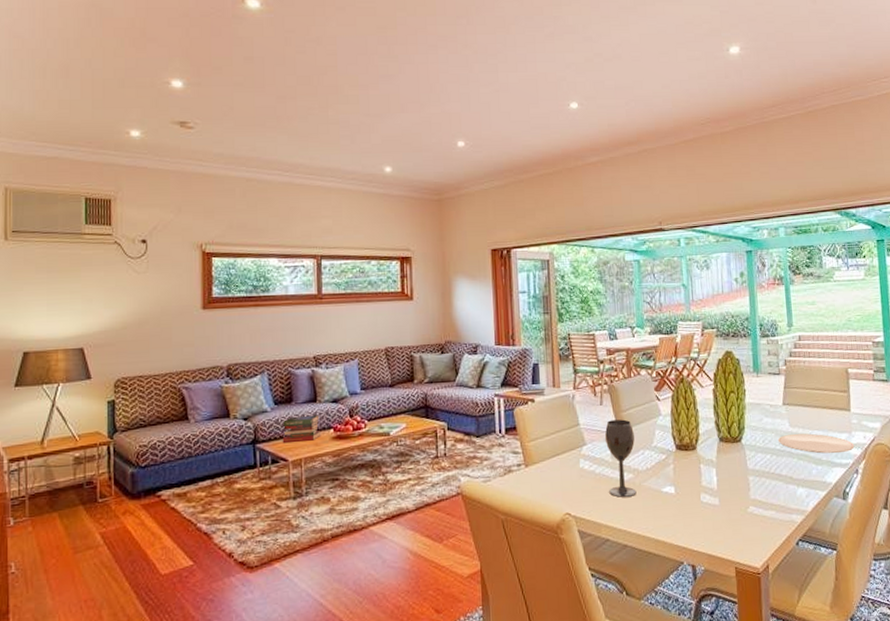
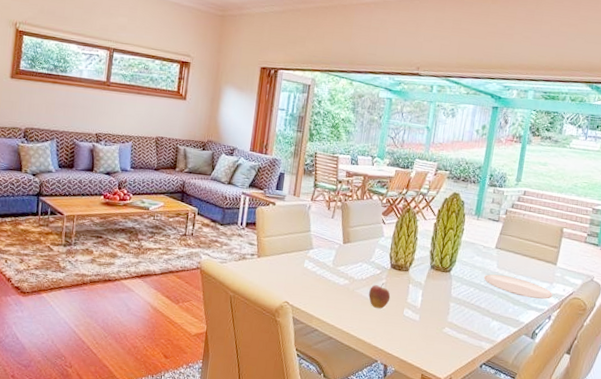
books: present [282,414,322,444] -> none [61,180,93,203]
wine glass: present [604,419,637,497] -> none [325,232,357,299]
fruit: none [658,468,683,500] -> present [369,283,391,309]

